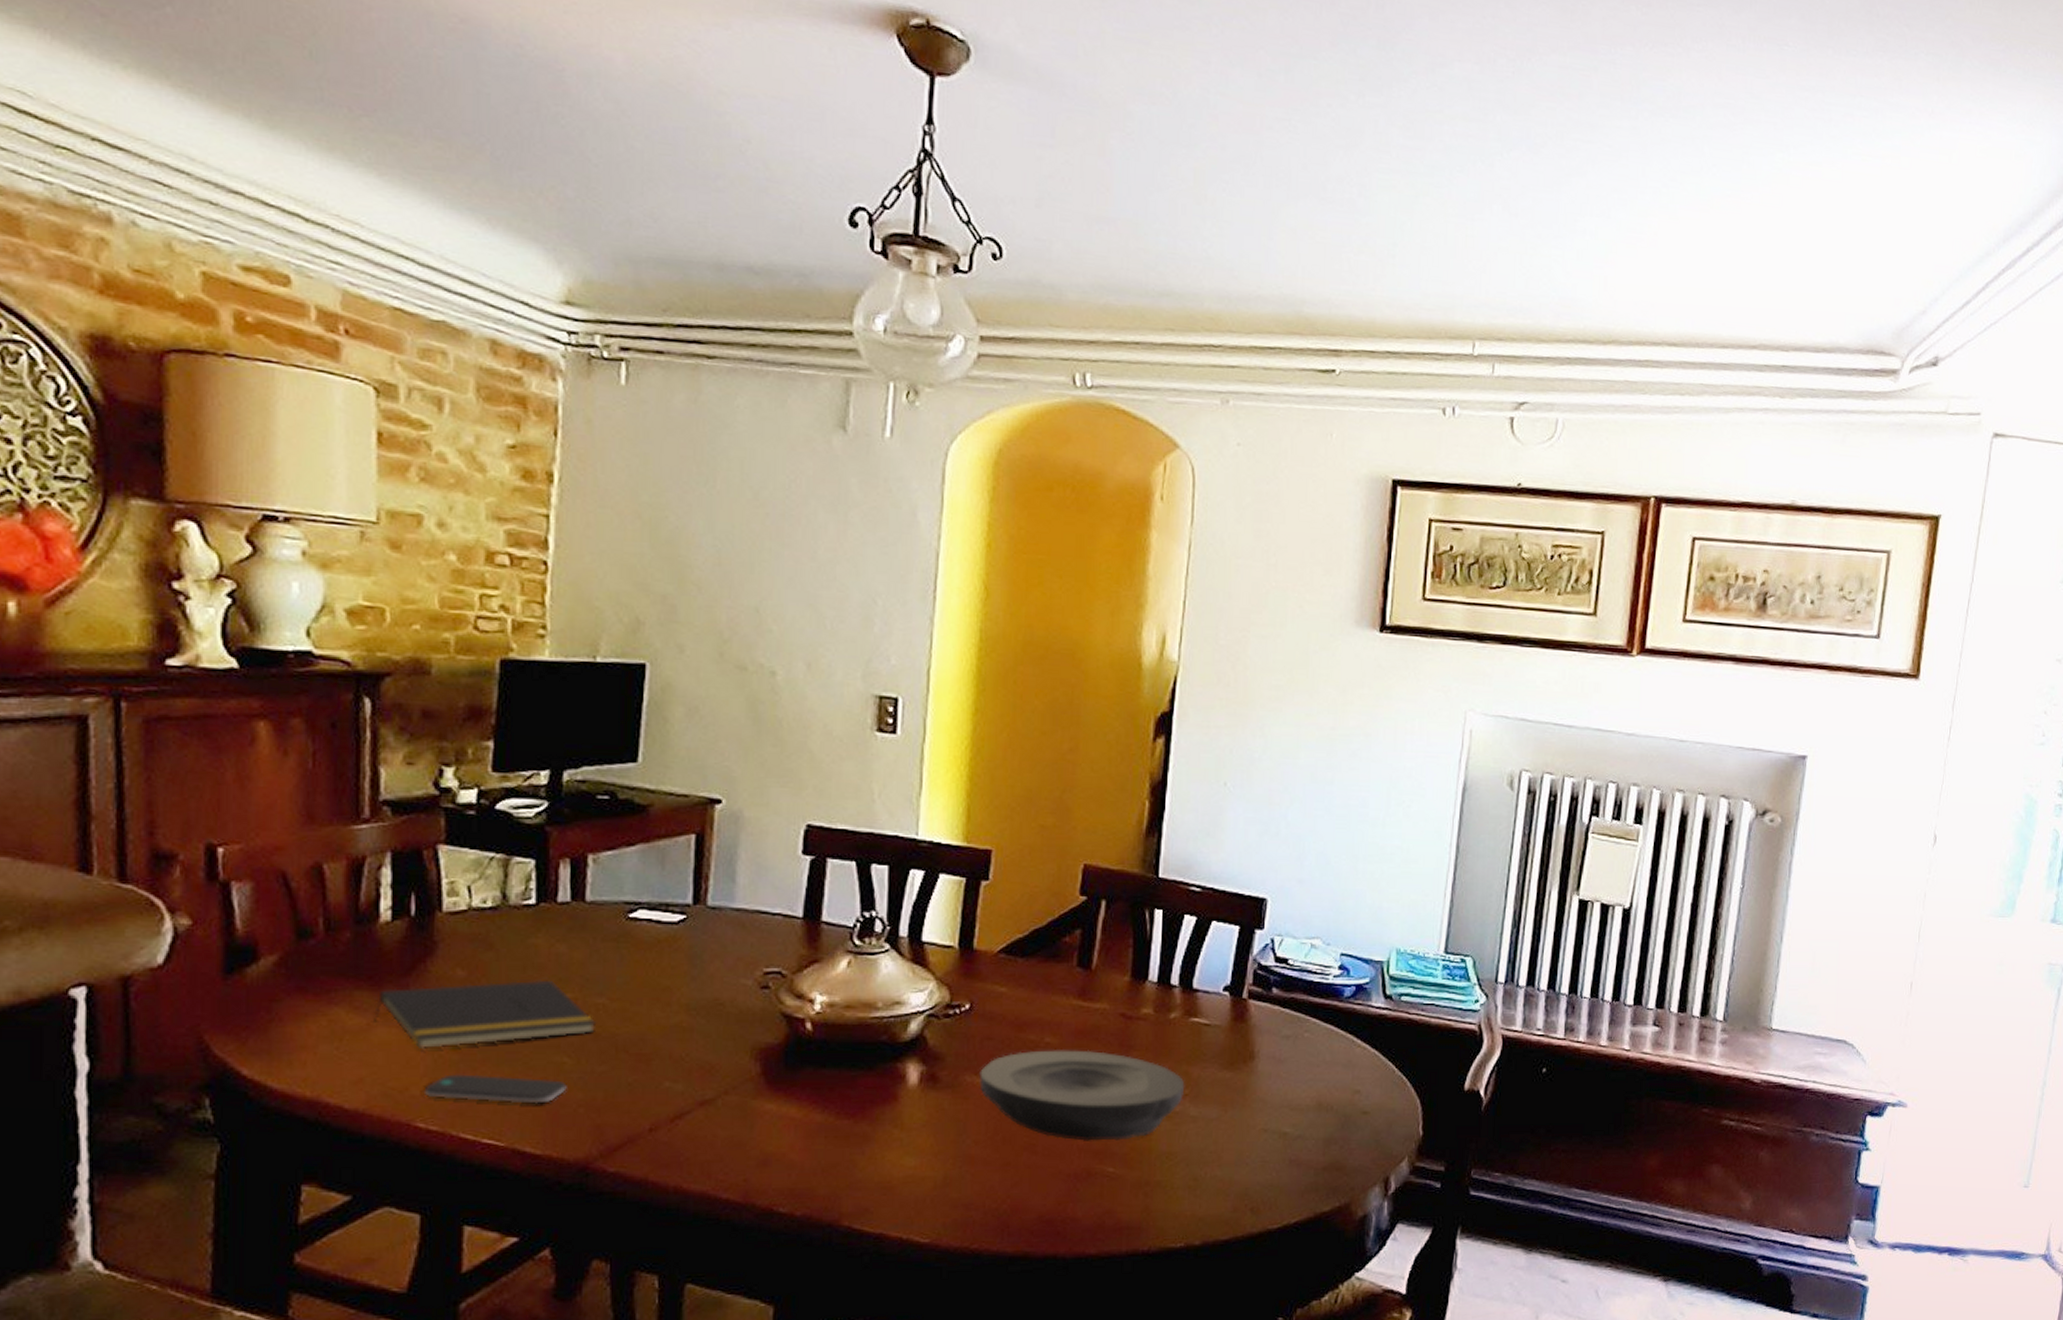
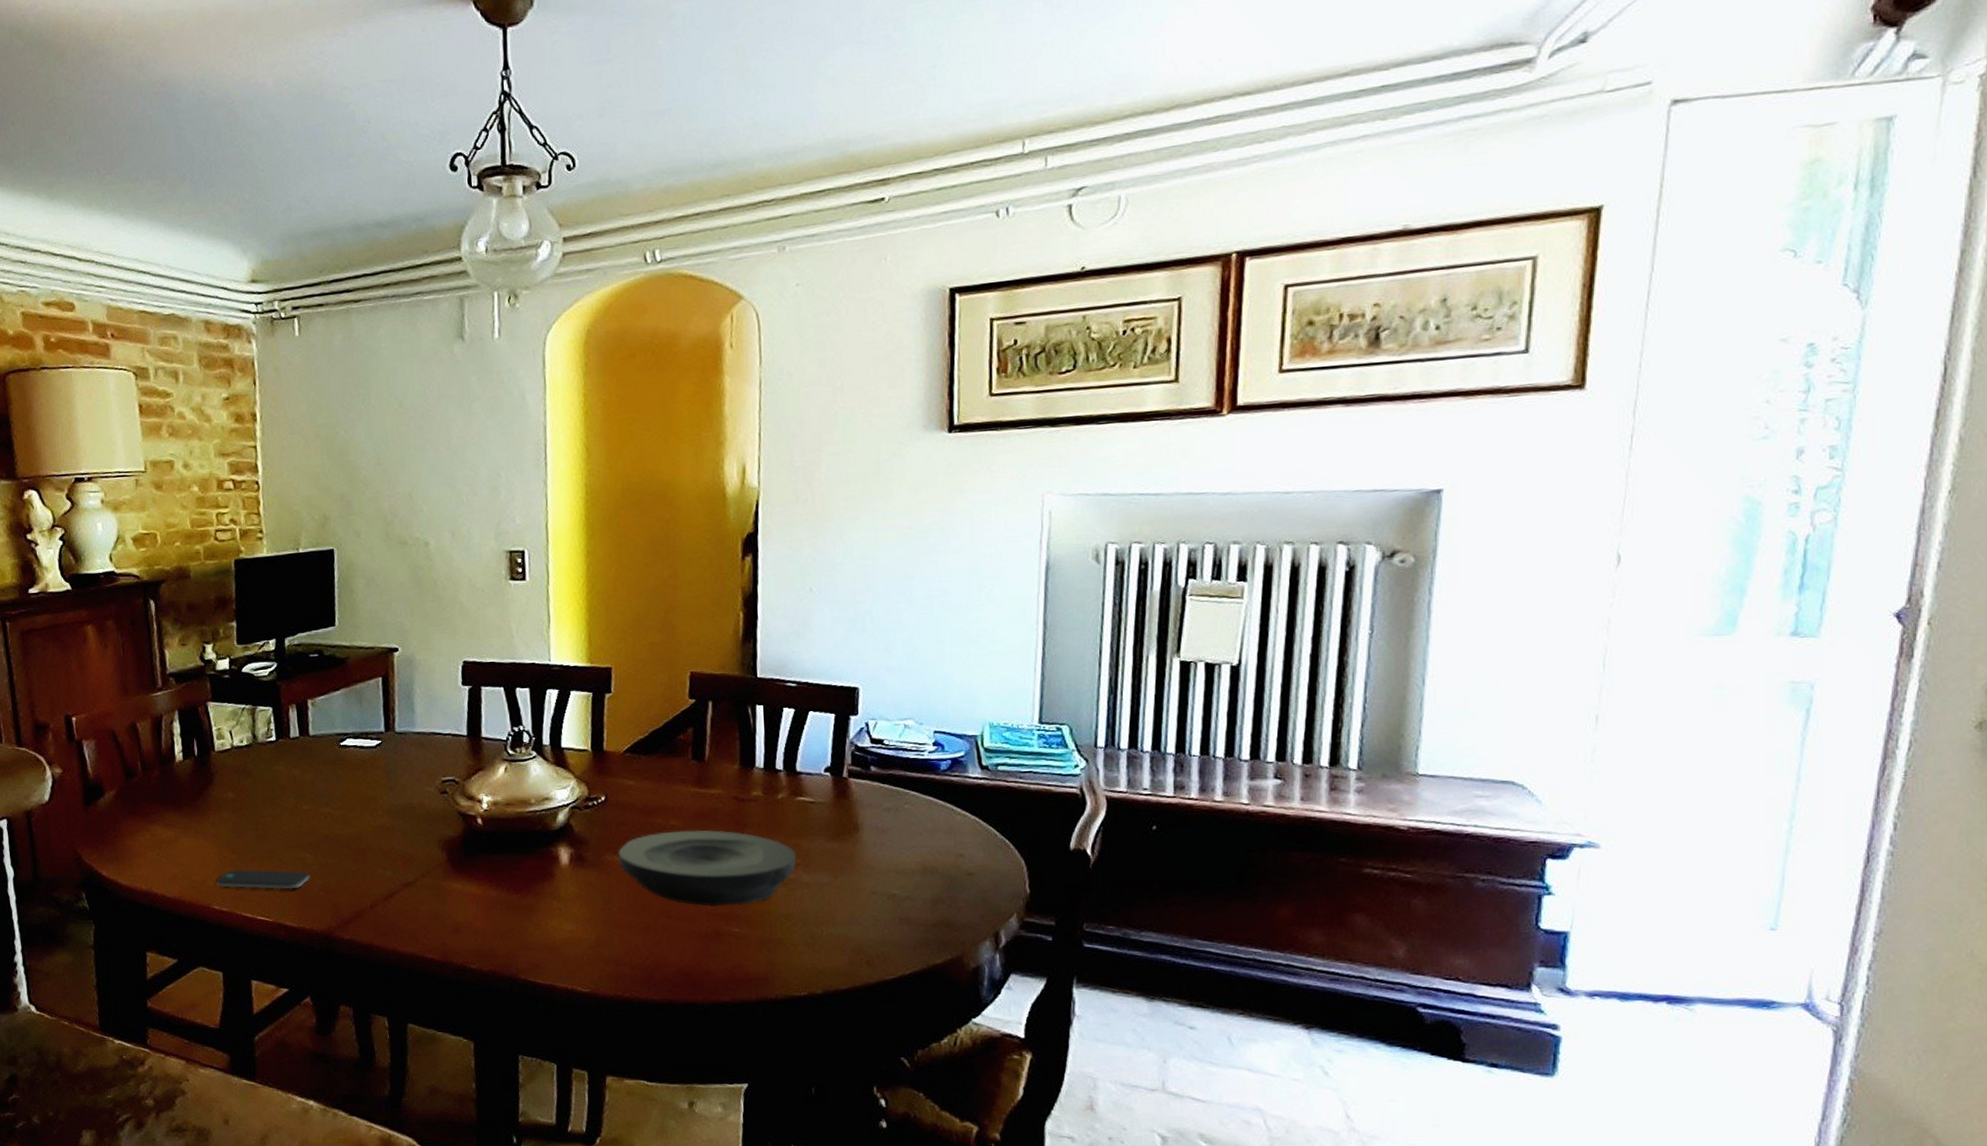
notepad: present [374,979,595,1050] -> none [179,796,326,853]

